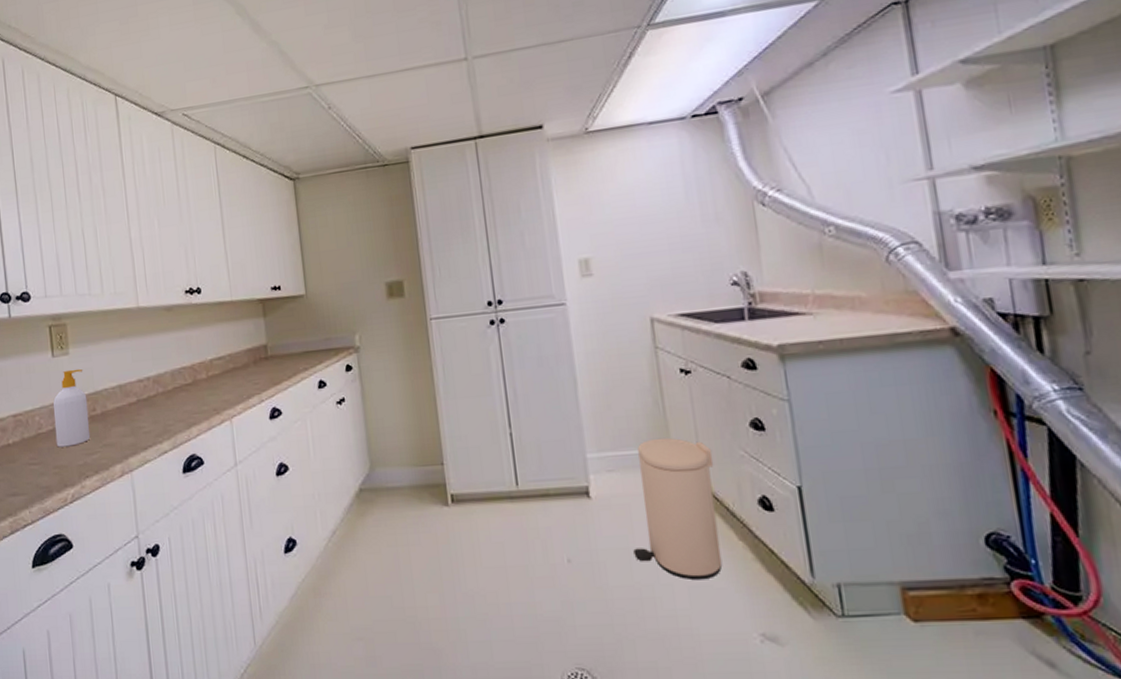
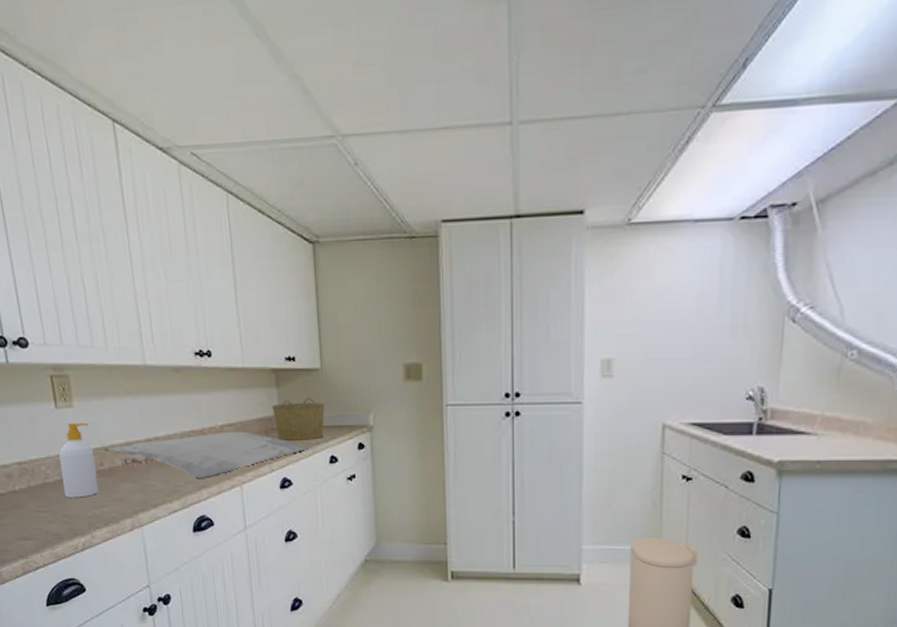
towel: none [97,363,305,417] -> present [104,431,317,479]
basket: none [260,324,312,370] -> present [272,397,325,440]

